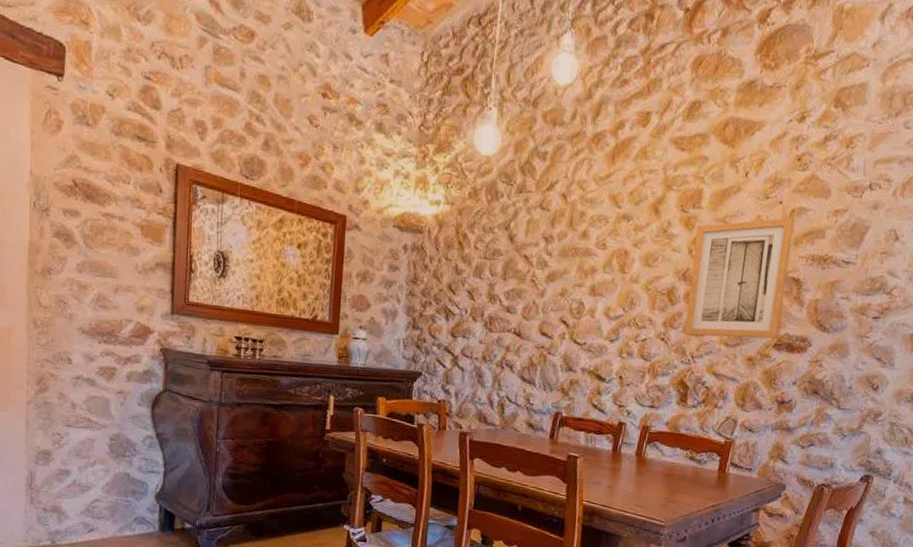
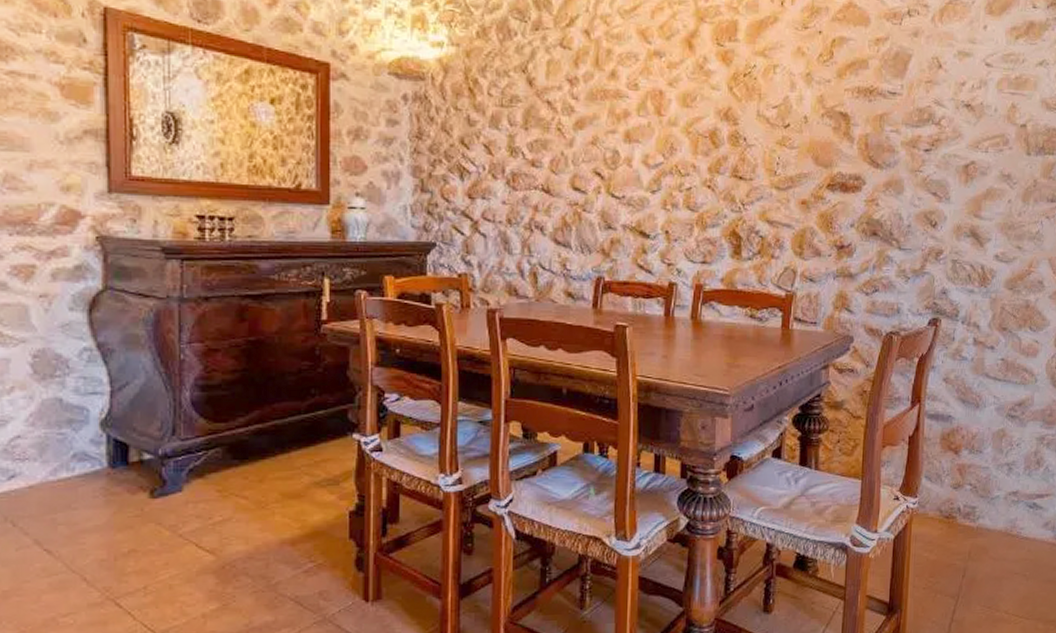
wall art: present [684,217,795,339] -> none [731,48,836,181]

